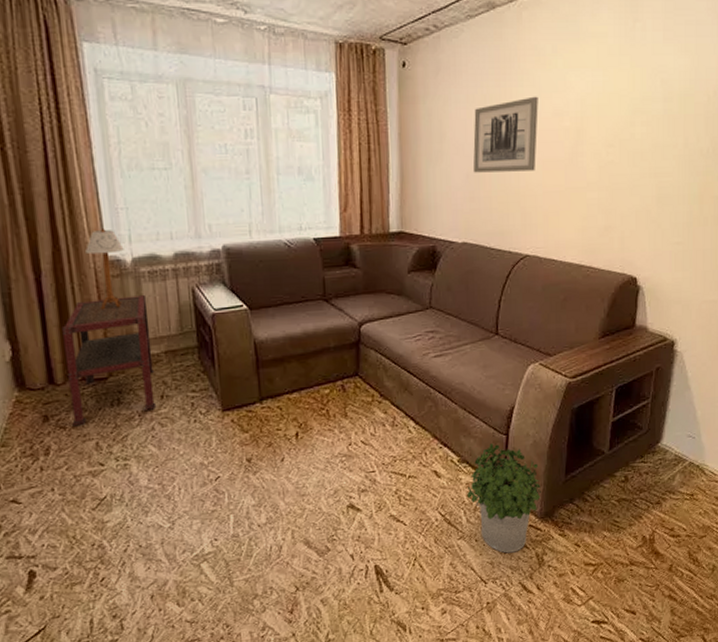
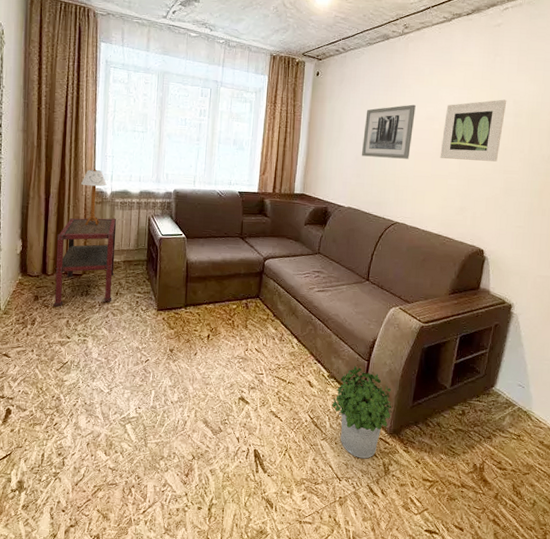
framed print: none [574,79,653,166] -> present [440,99,507,162]

